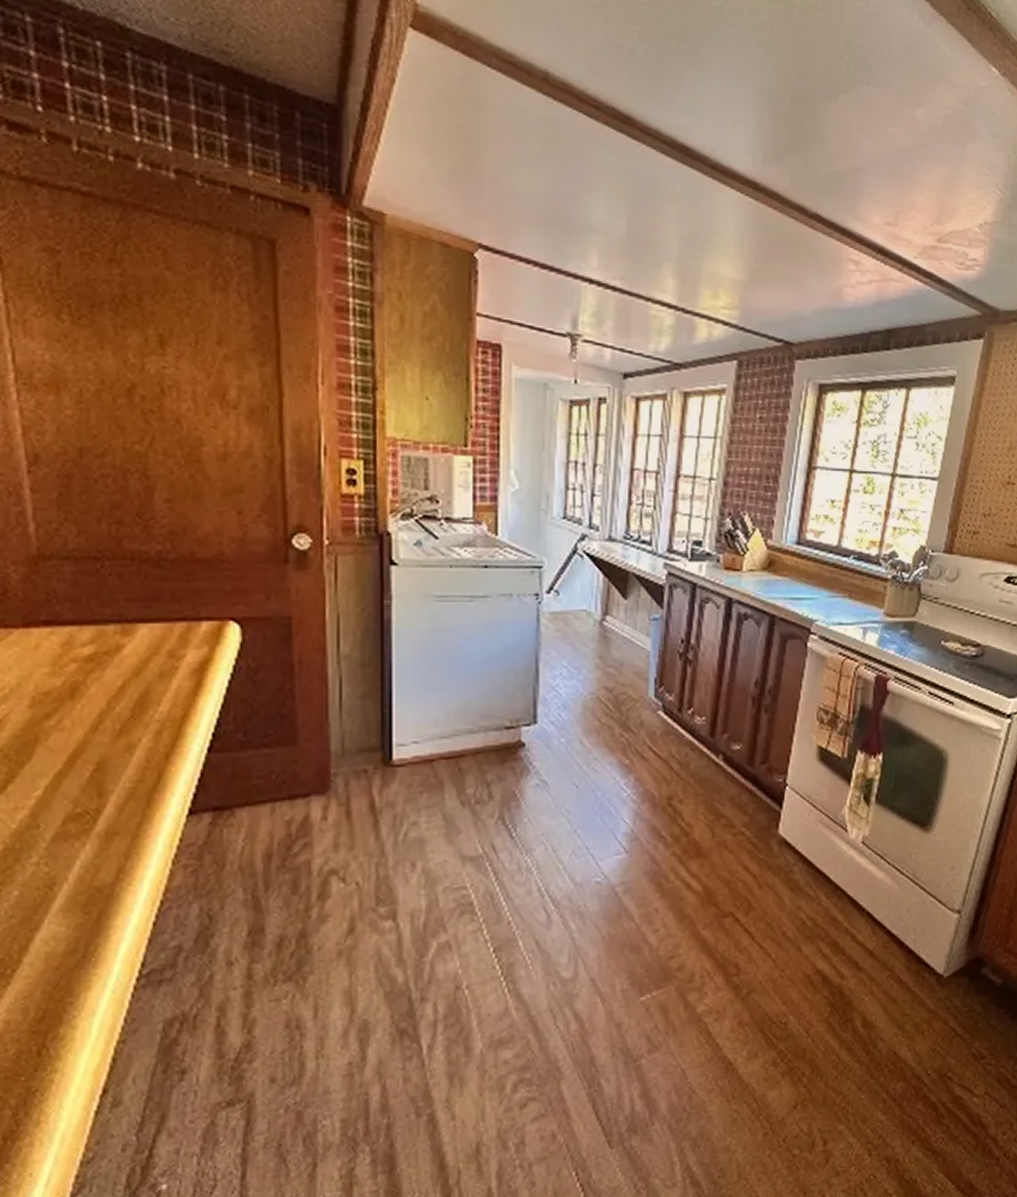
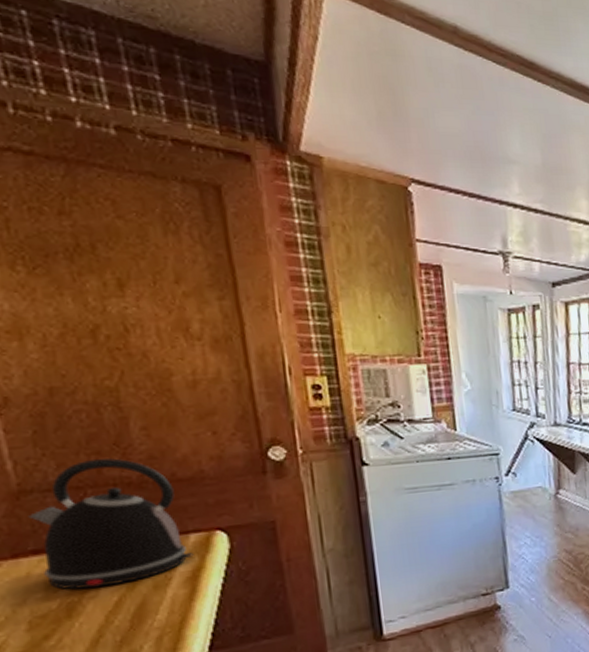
kettle: none [43,530,204,669] -> present [28,458,194,590]

